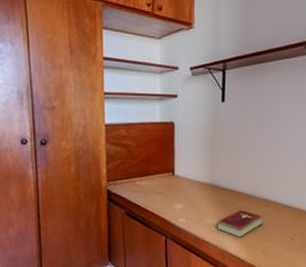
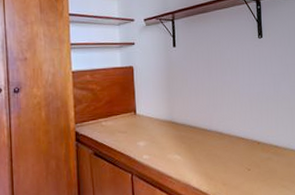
hardcover book: present [217,209,264,238] -> none [178,143,221,172]

